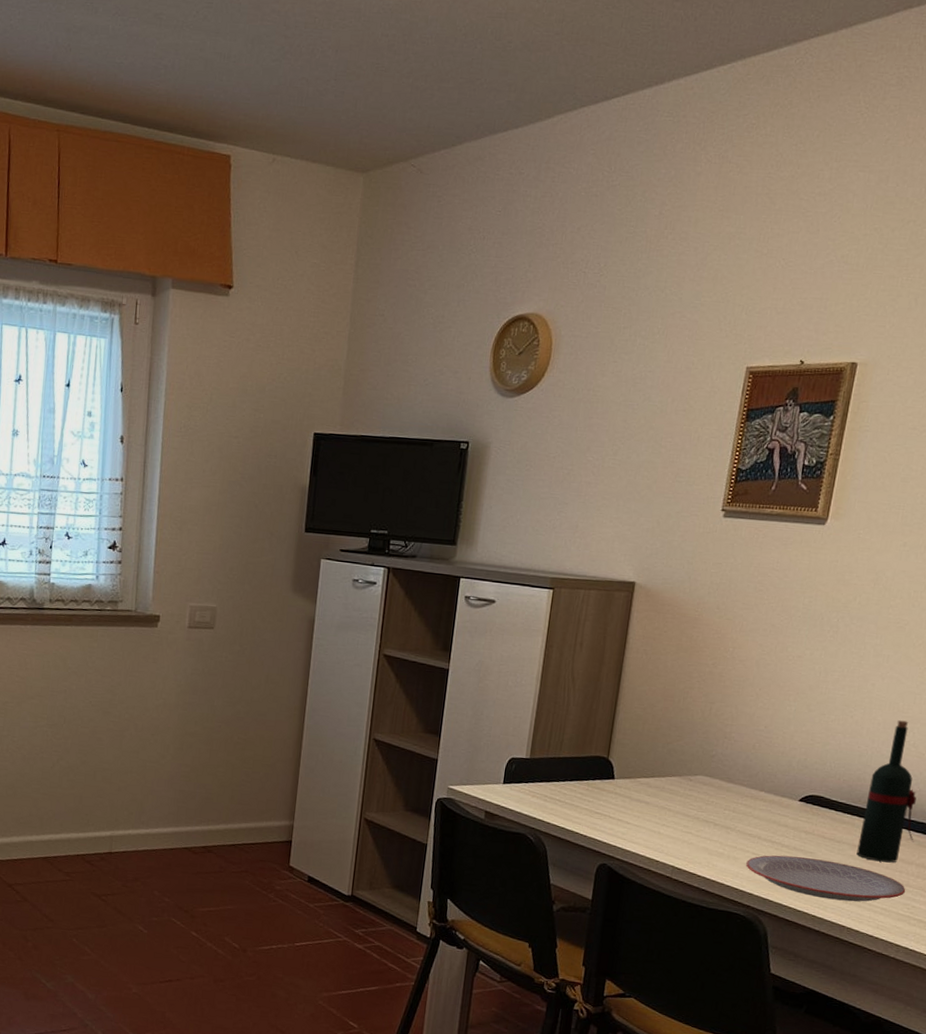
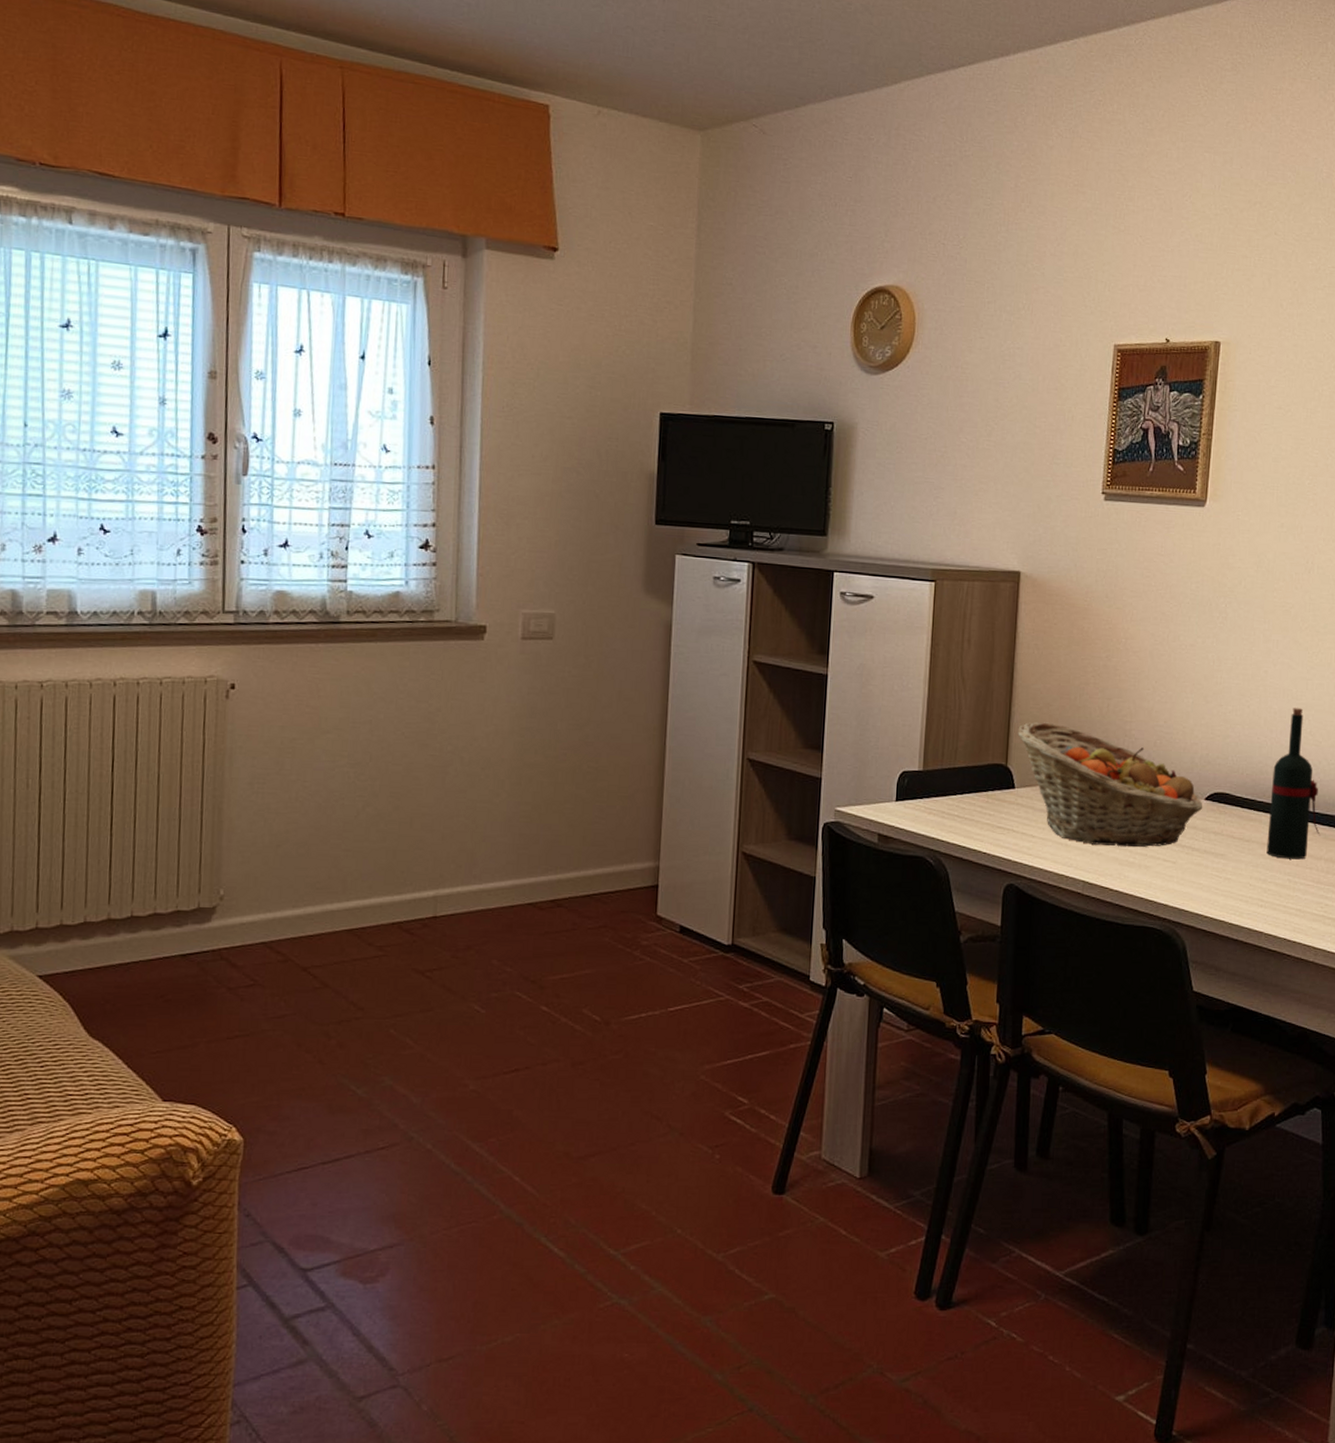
fruit basket: none [621,720,797,841] -> present [1017,722,1203,848]
plate: present [746,855,906,902] -> none [1158,860,1318,905]

